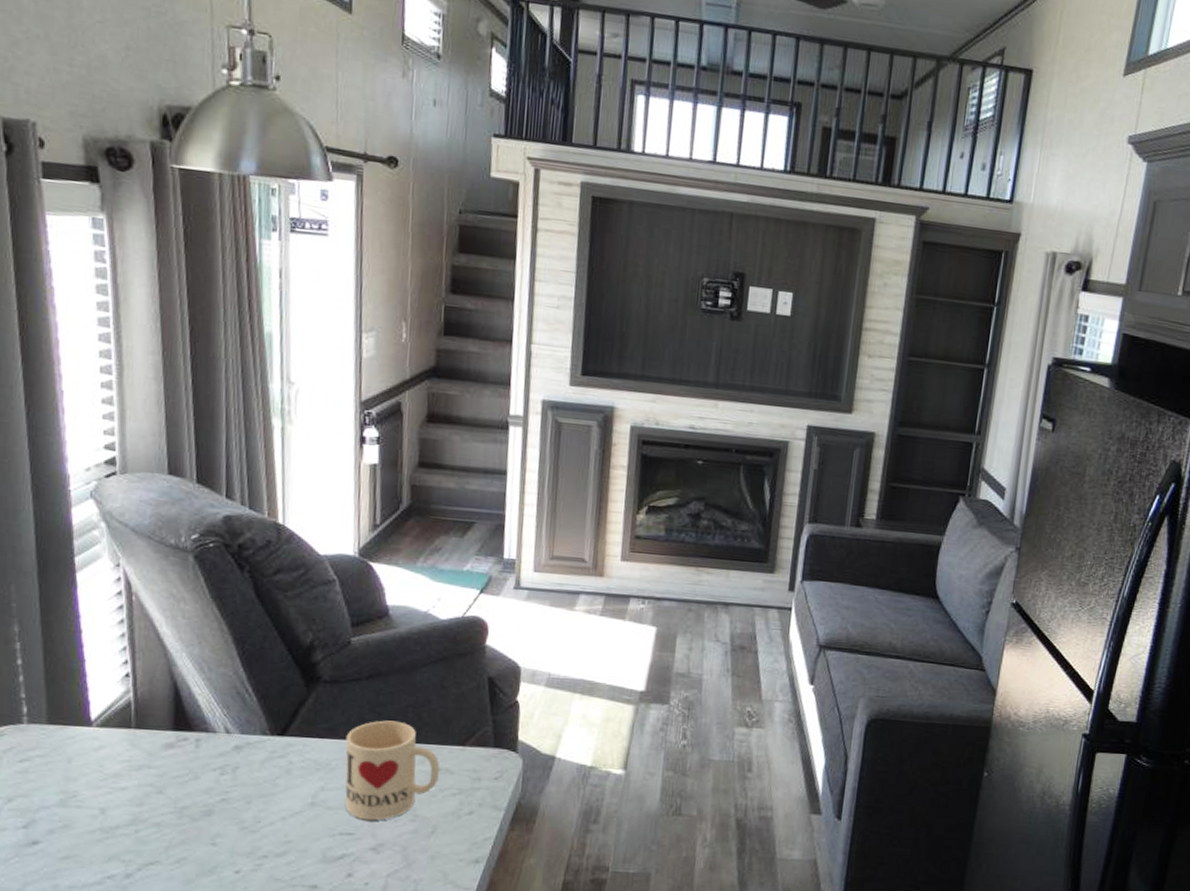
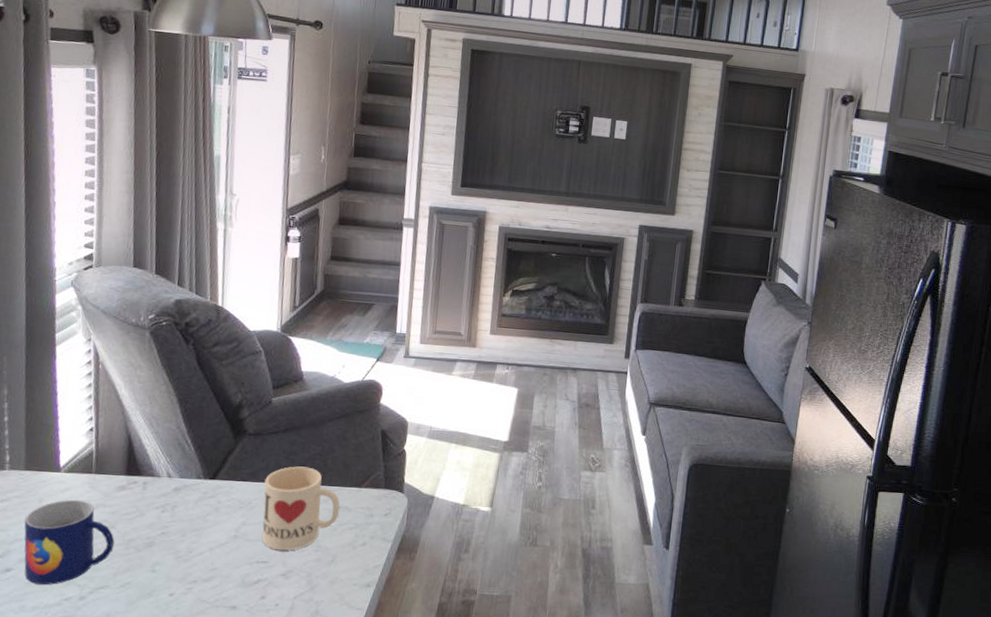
mug: none [50,759,165,861] -> present [24,499,115,586]

